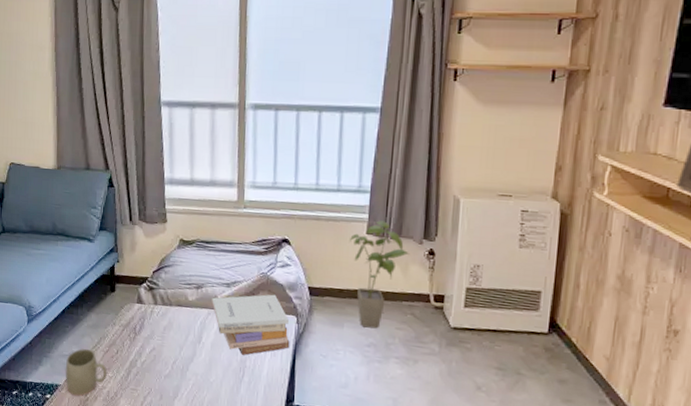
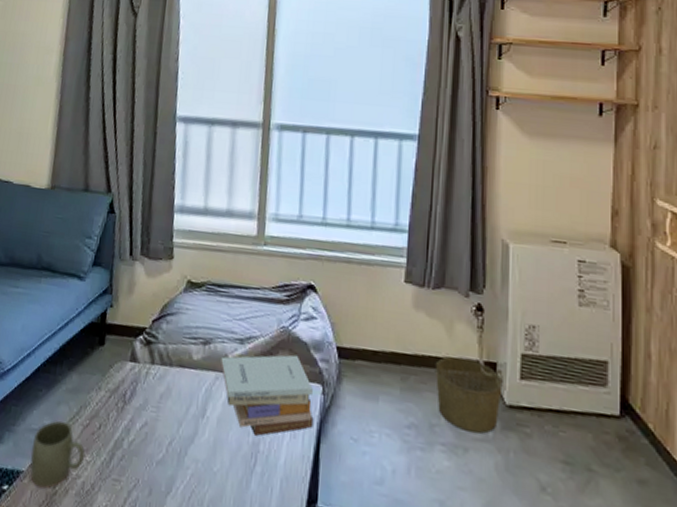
house plant: present [350,220,409,329] -> none [386,266,454,405]
basket: none [391,291,450,349] -> present [435,356,503,434]

